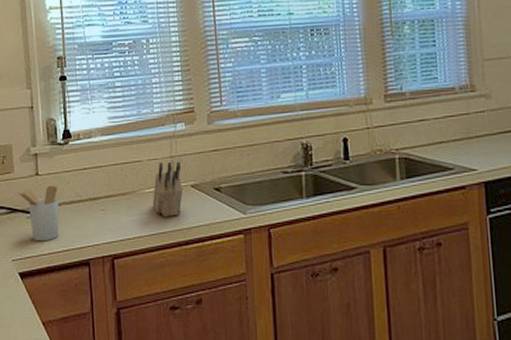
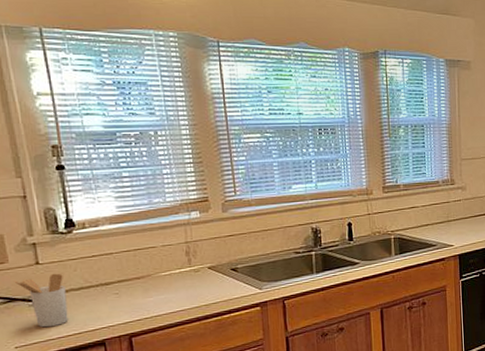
knife block: present [152,161,183,217] -> none [169,246,200,296]

